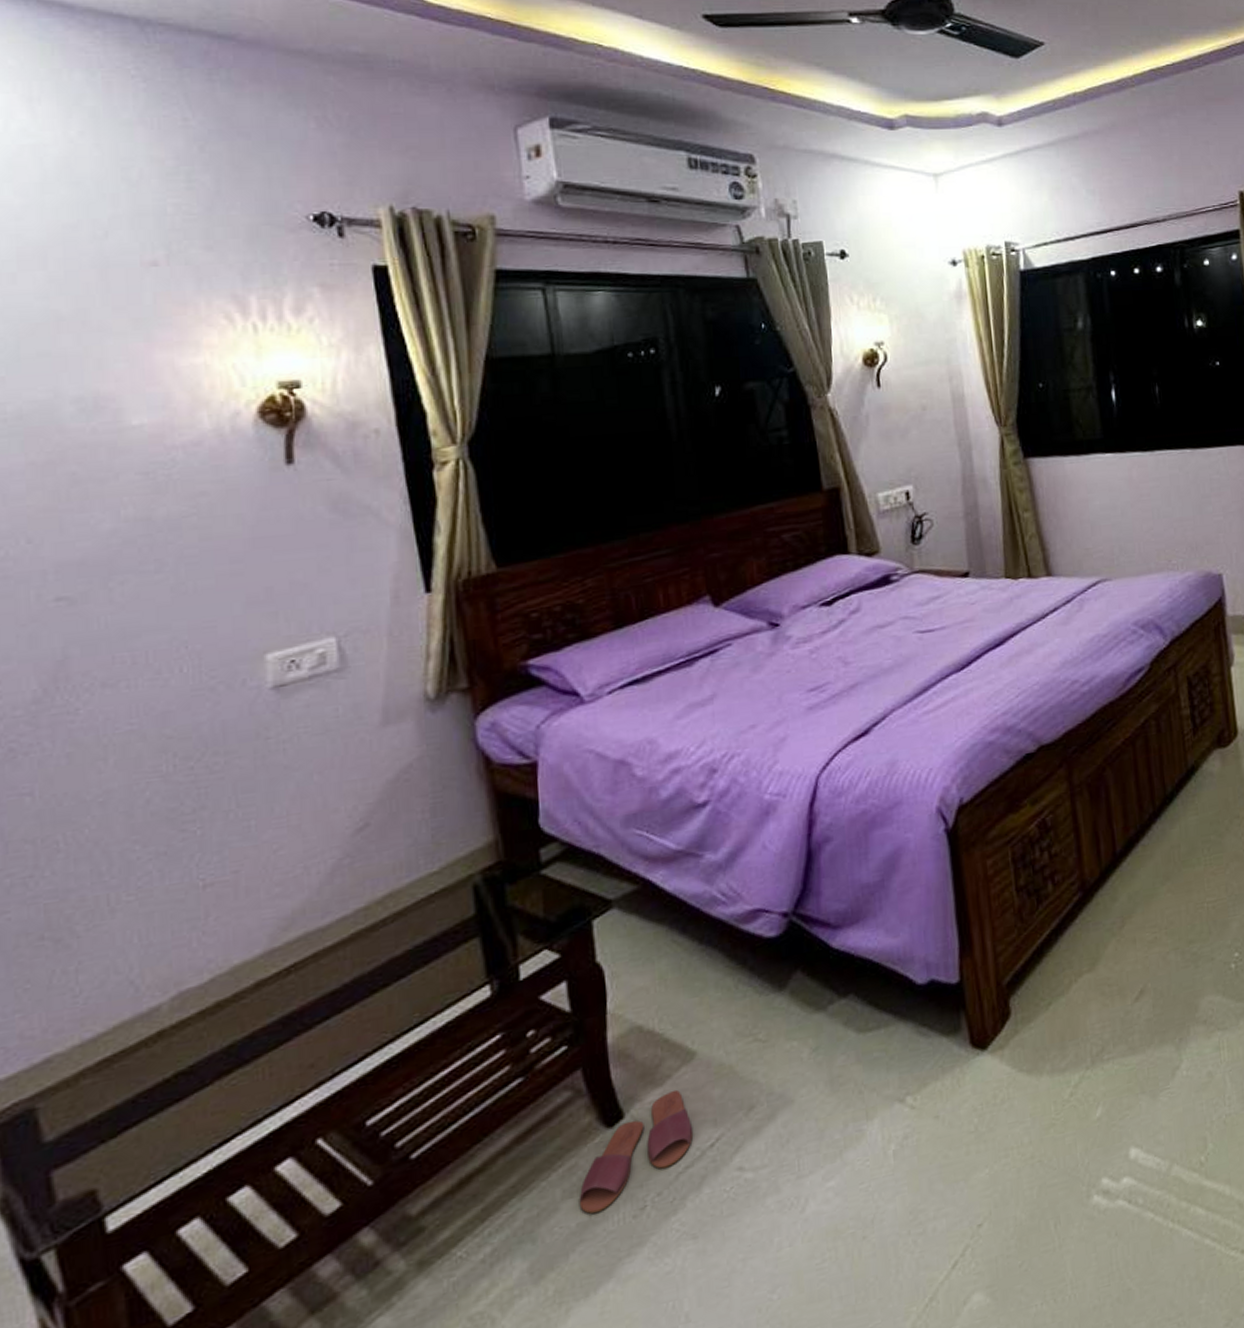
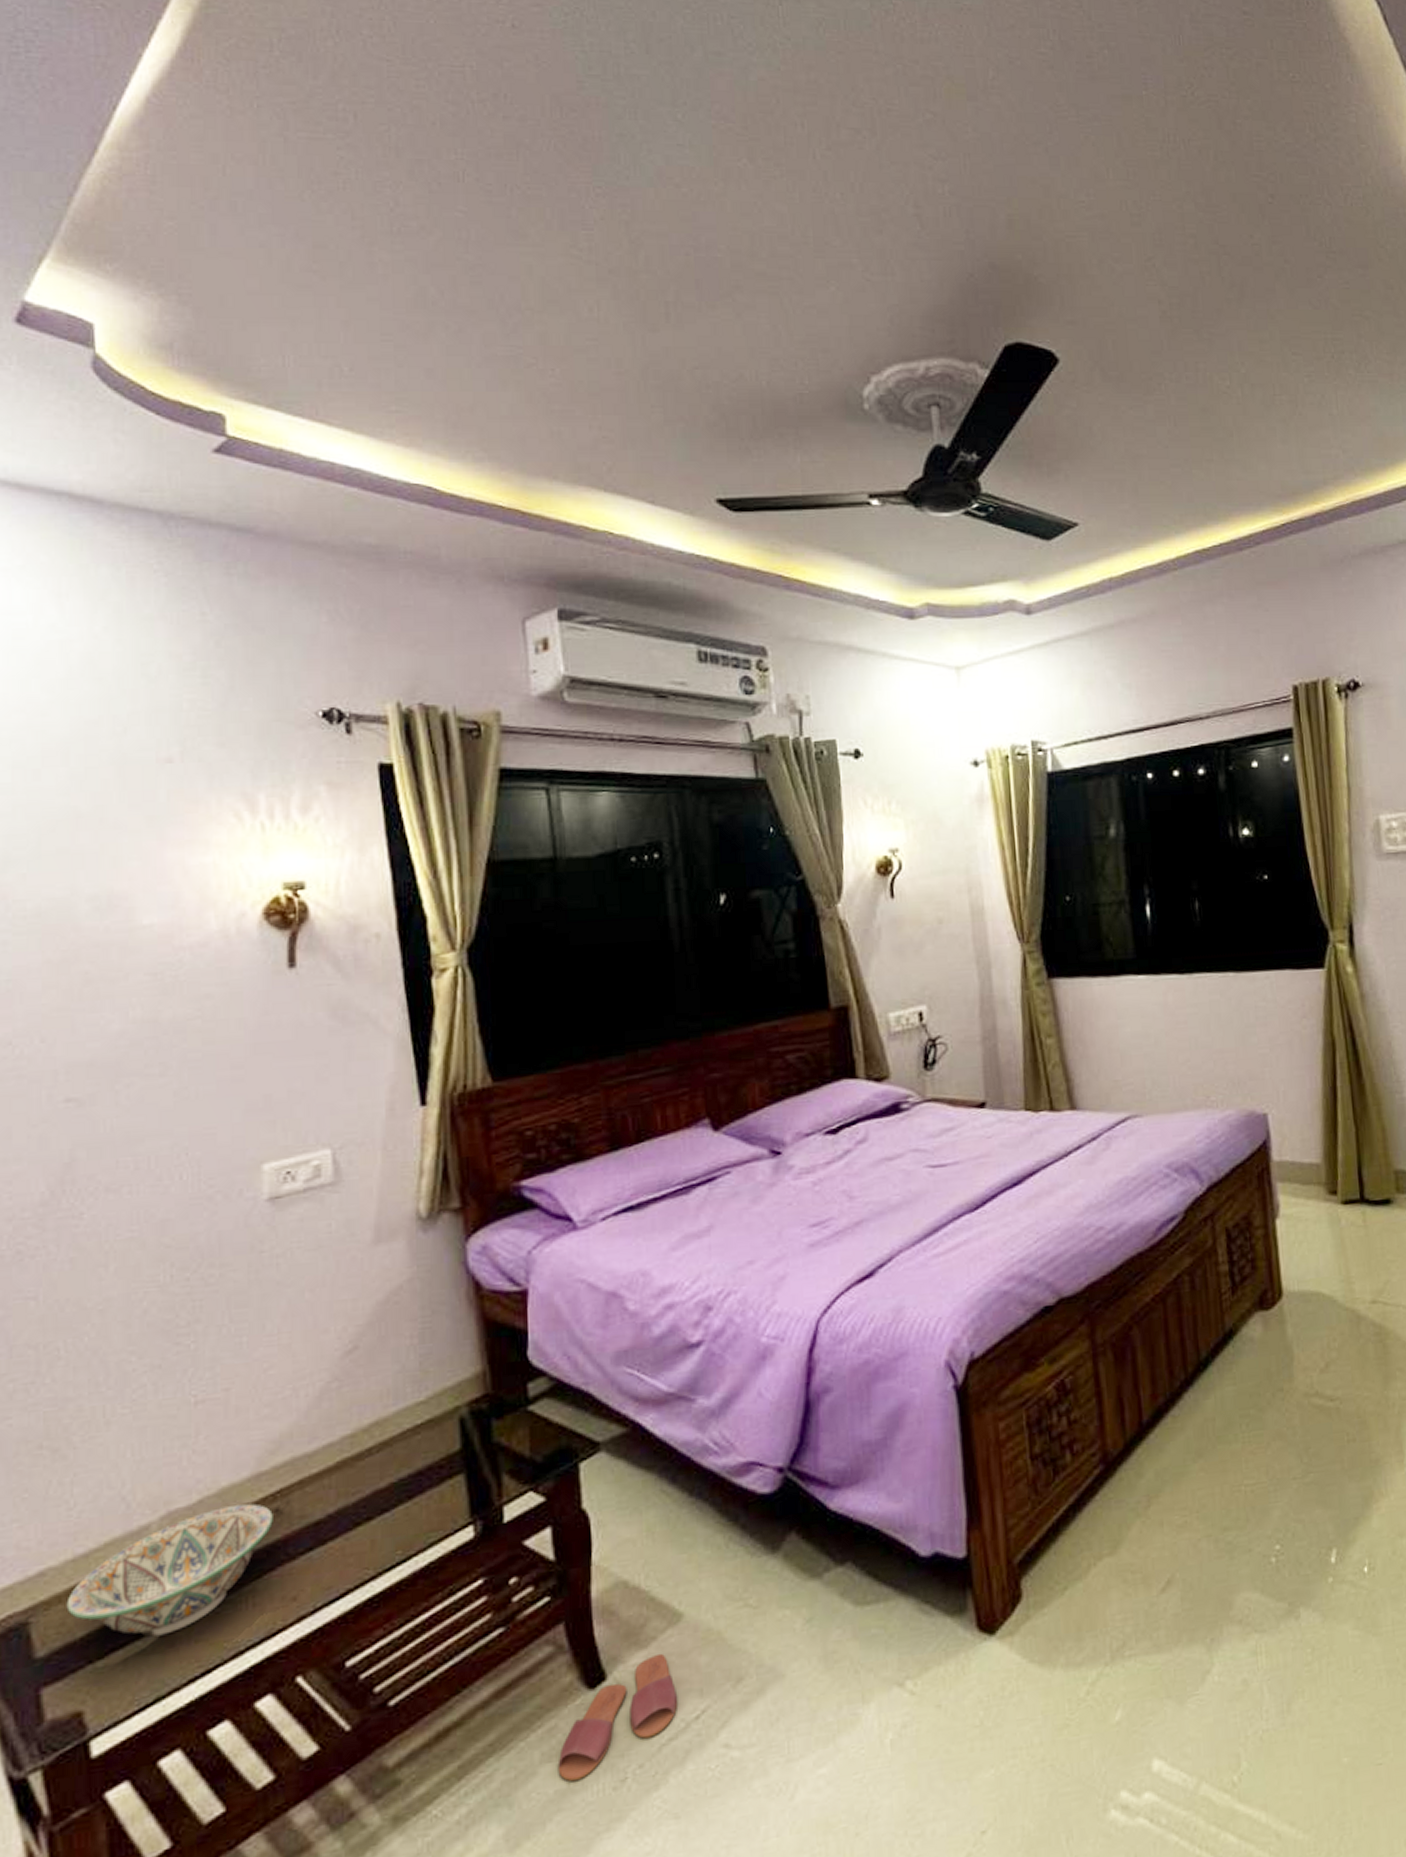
decorative bowl: none [75,978,288,1114] -> present [66,1503,273,1638]

